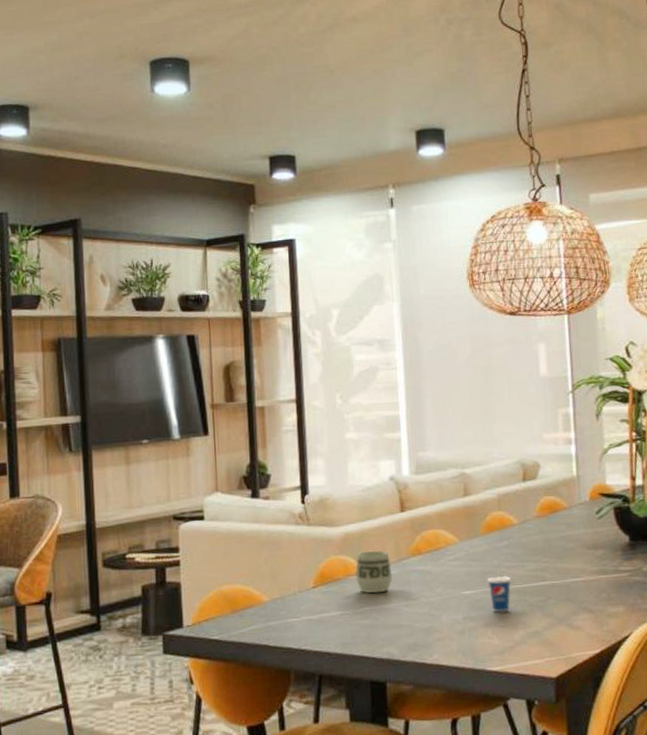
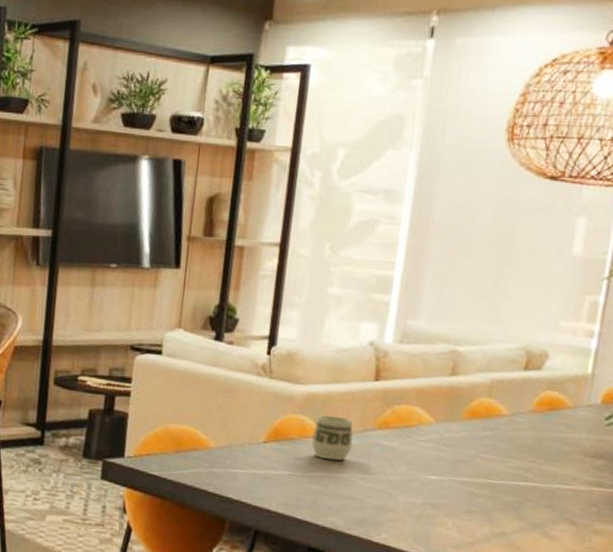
cup: present [487,561,512,613] -> none [458,450,487,506]

